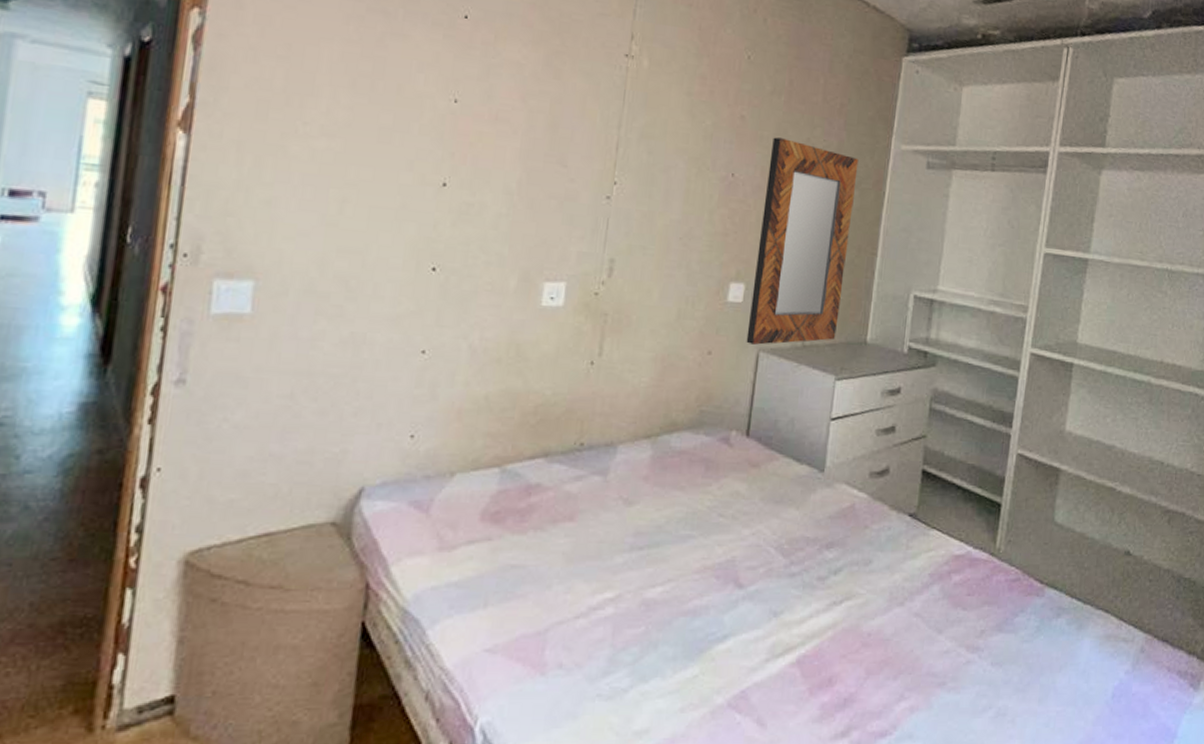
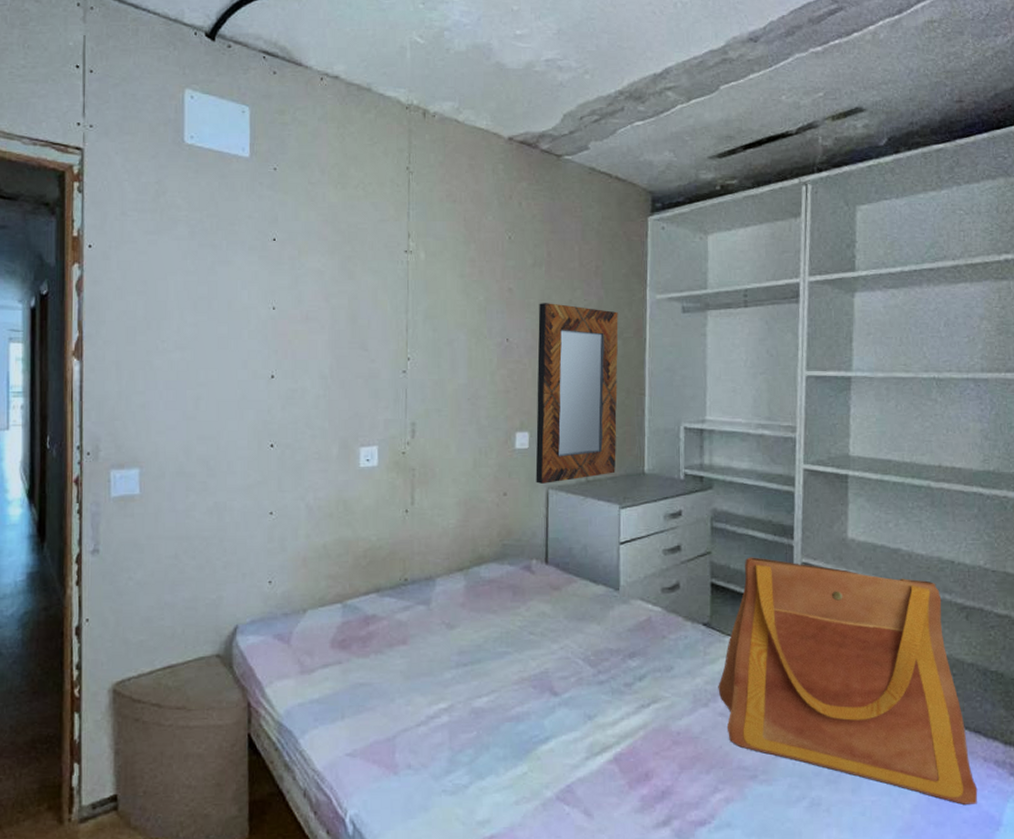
tote bag: none [916,444,1159,716] -> present [718,557,978,805]

